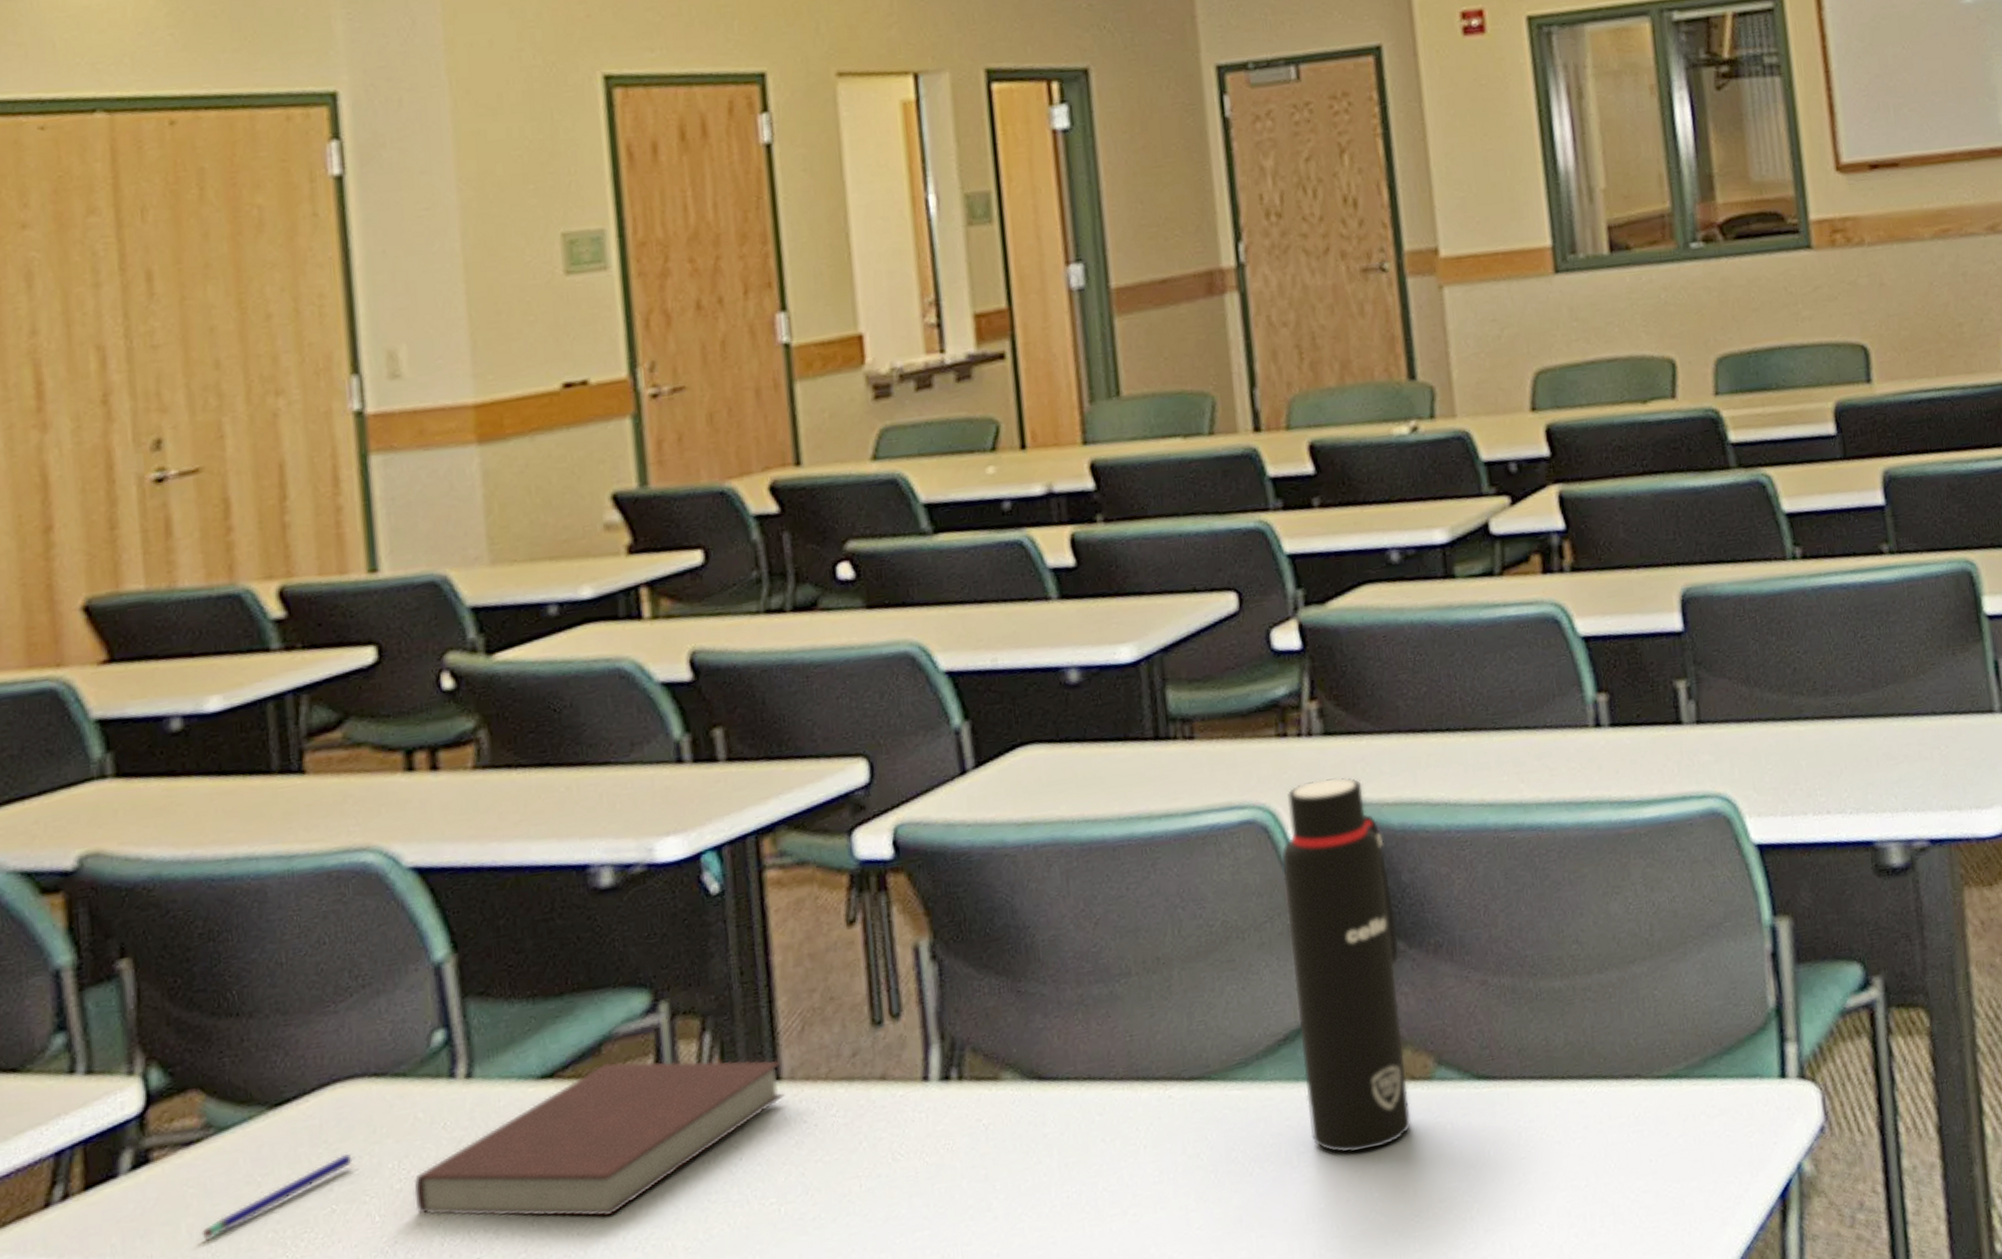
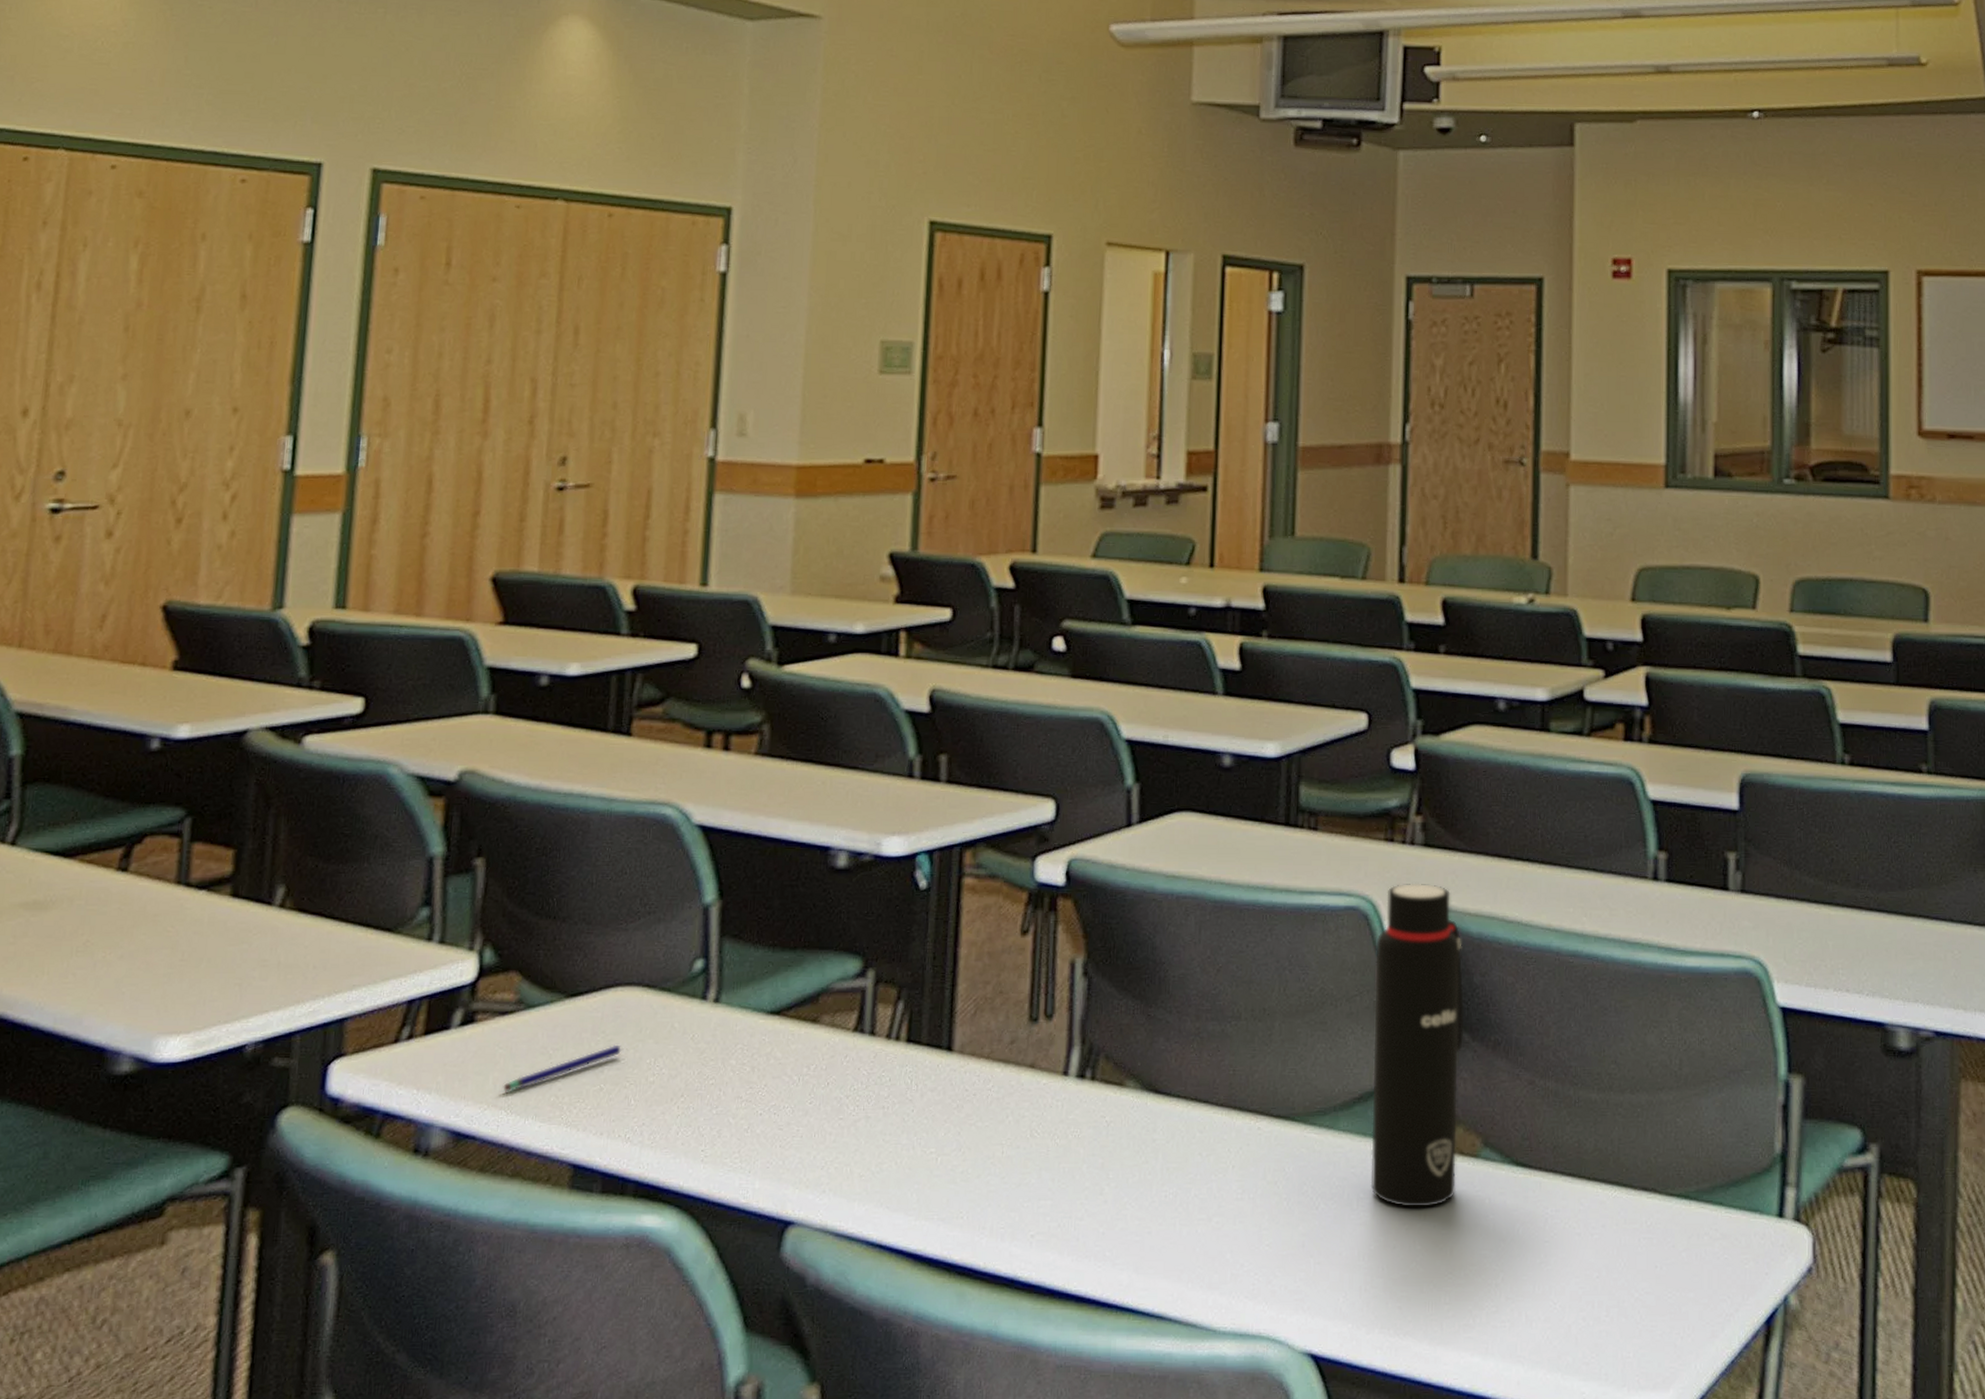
notebook: present [413,1059,784,1218] -> none [662,1010,955,1137]

